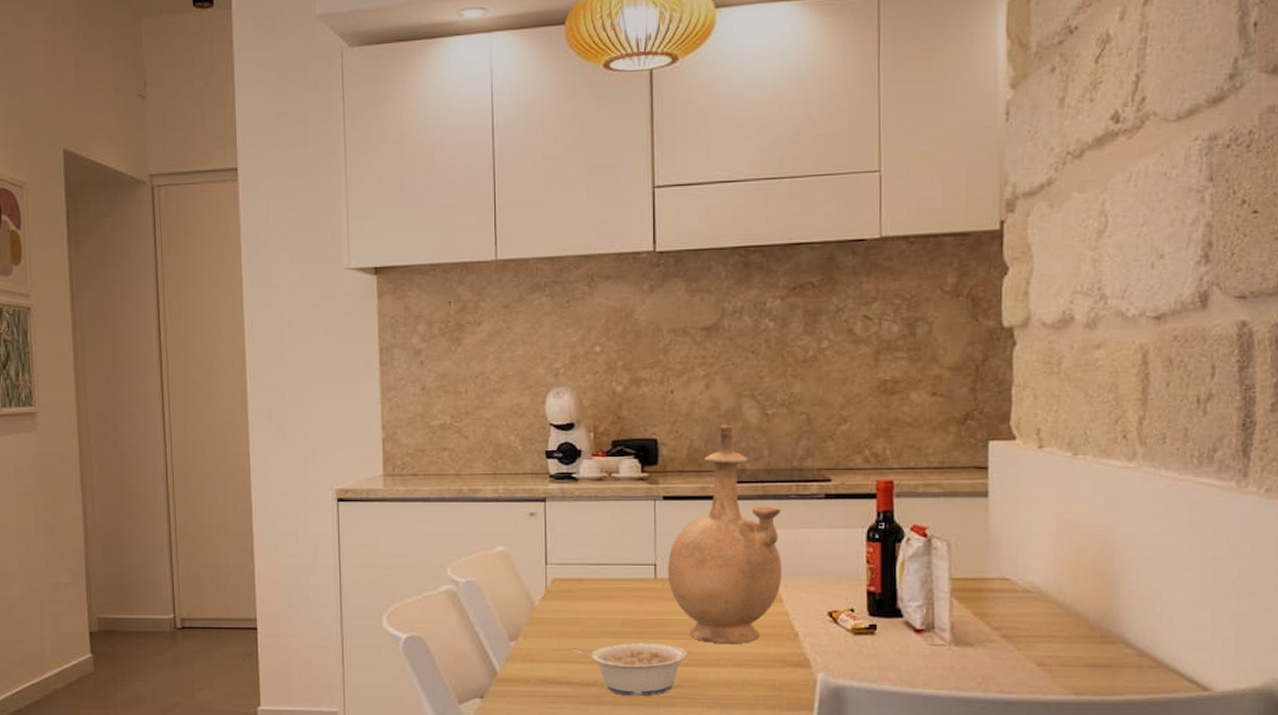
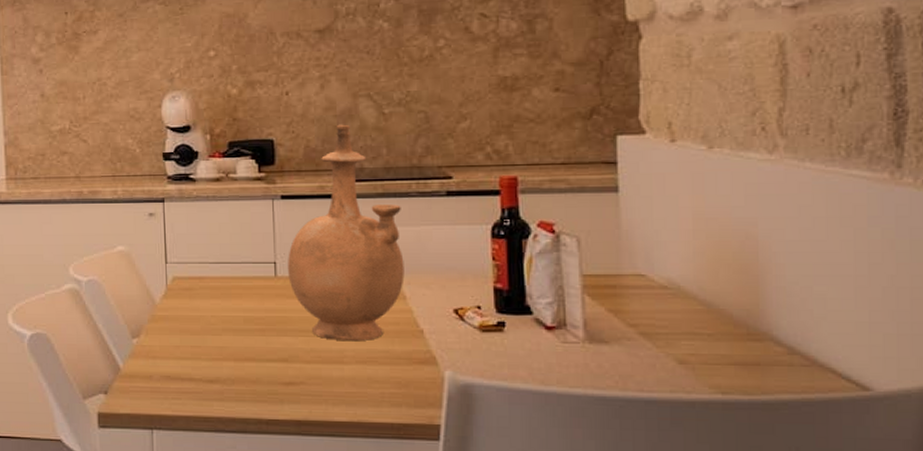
legume: present [571,642,687,697] -> none [193,339,310,393]

